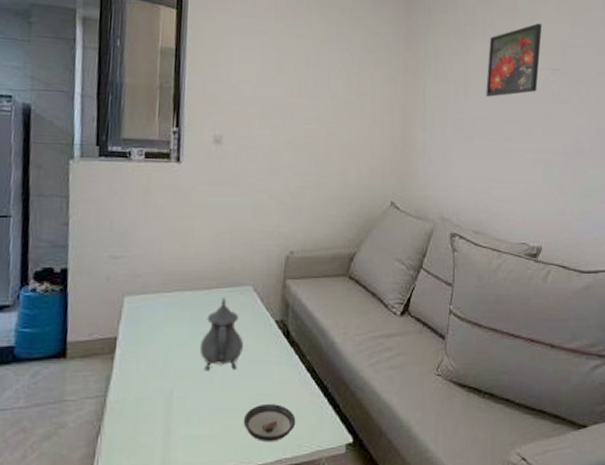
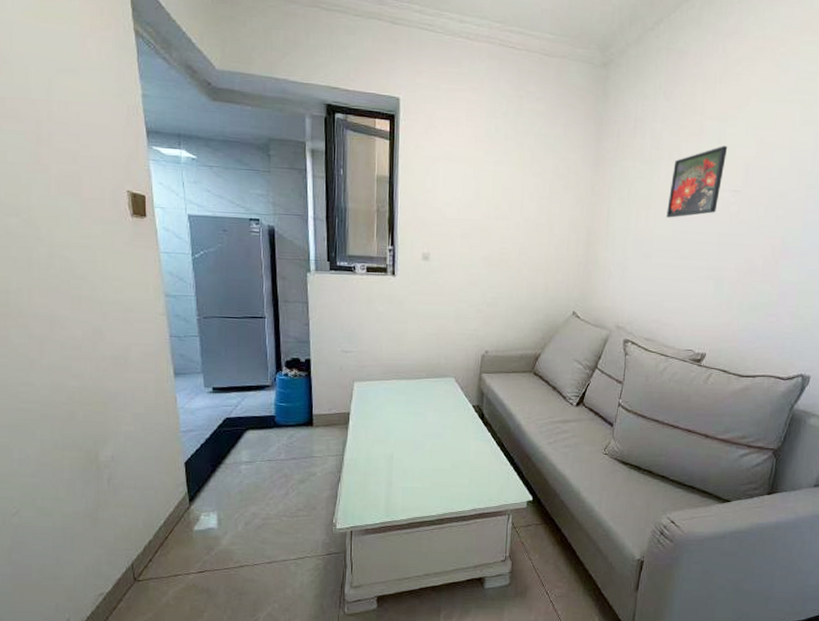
teapot: present [199,298,243,371] -> none [413,386,447,441]
saucer: present [243,404,296,443] -> none [446,468,488,496]

